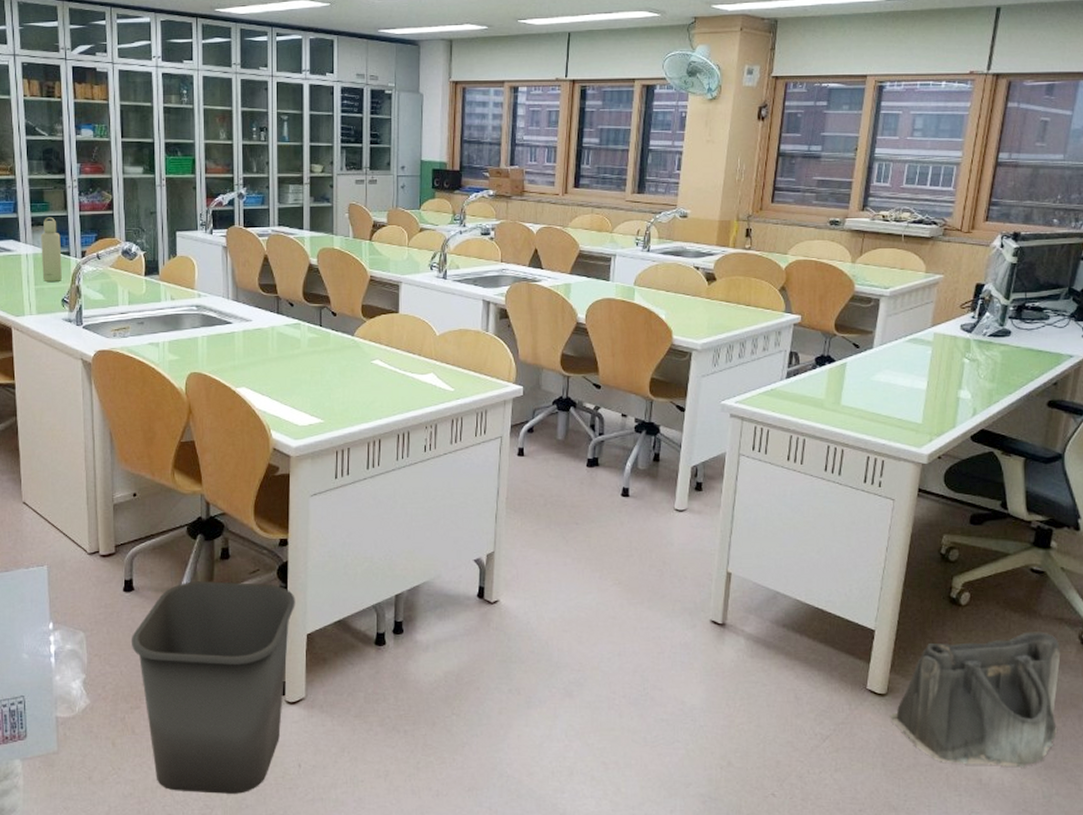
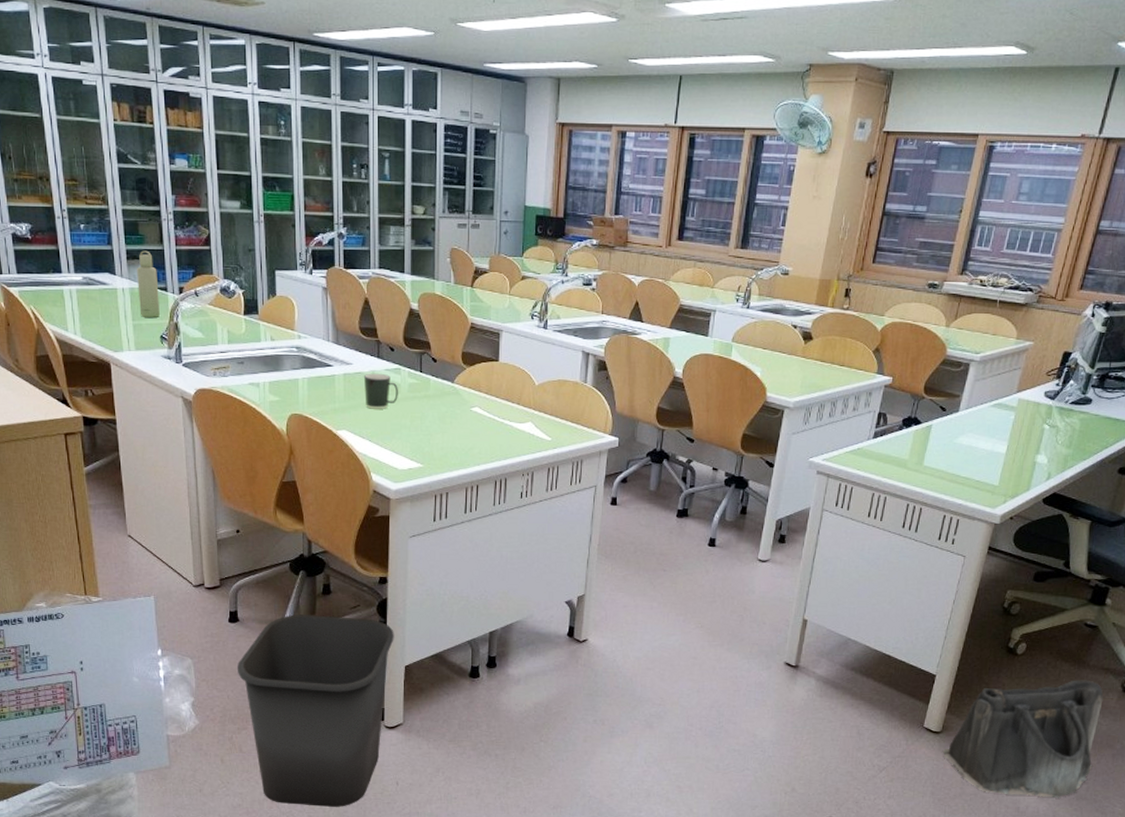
mug: none [263,328,298,365] -> present [363,373,398,409]

